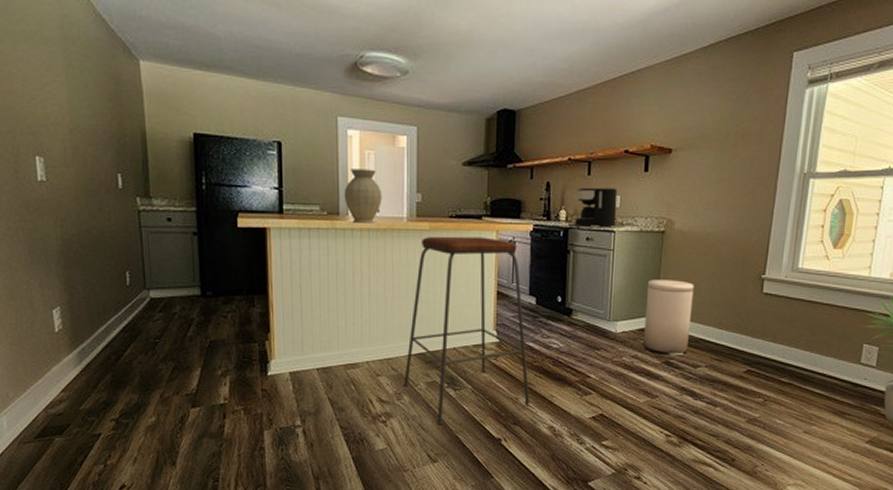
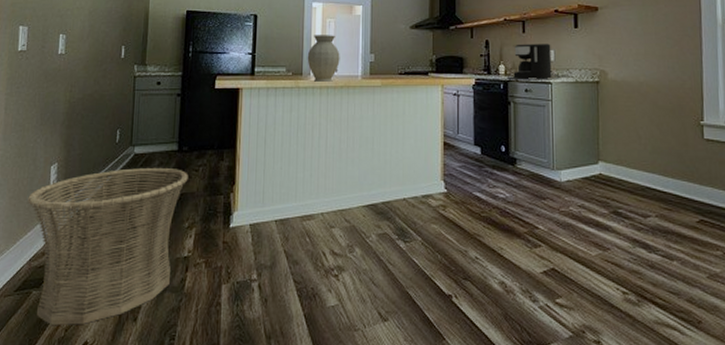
basket: none [31,313,216,470] -> present [27,167,188,325]
bar stool: present [402,236,530,425] -> none [355,91,479,280]
pedal bin: present [643,279,694,356] -> none [587,128,635,206]

